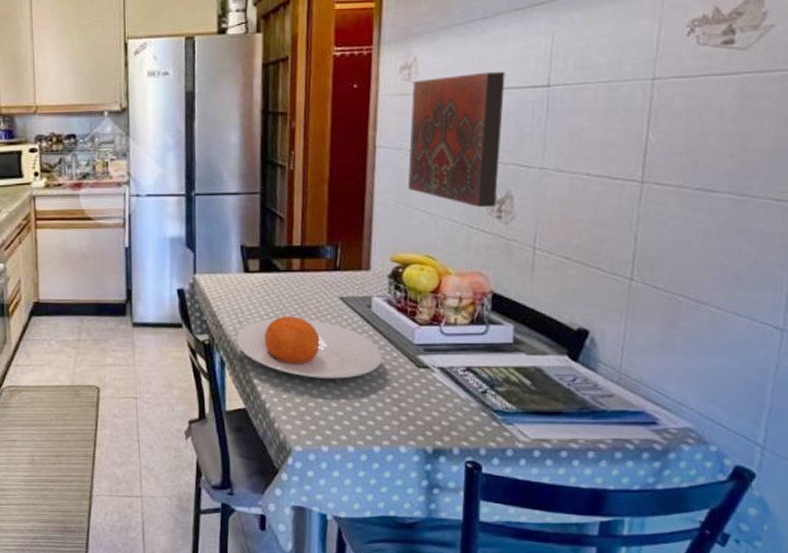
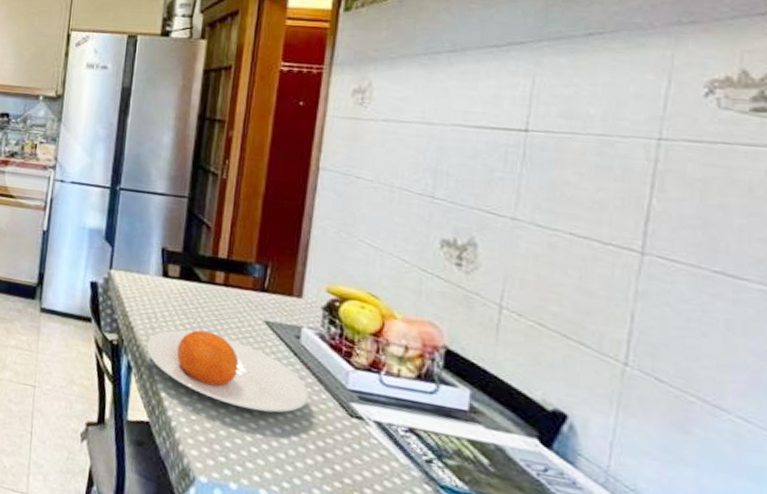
decorative tile: present [407,71,505,208] -> none [352,105,474,253]

